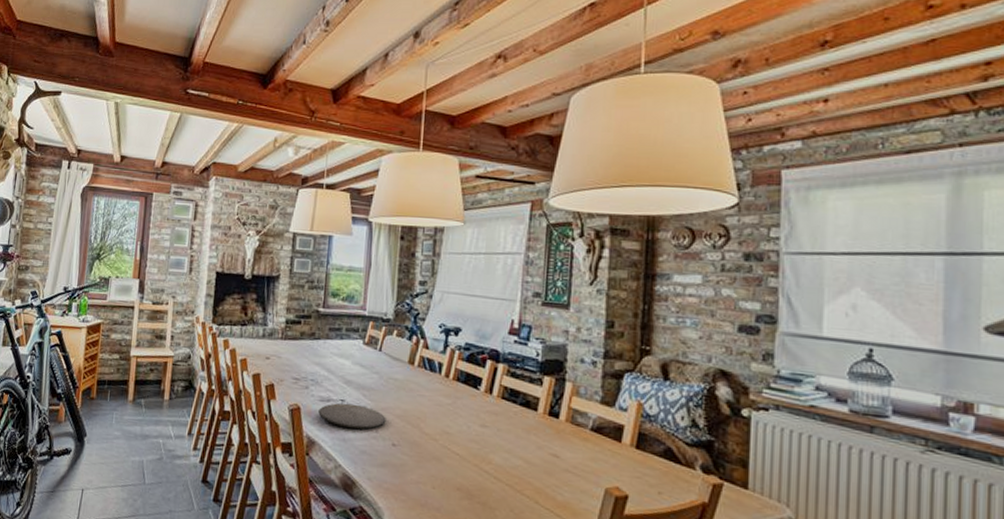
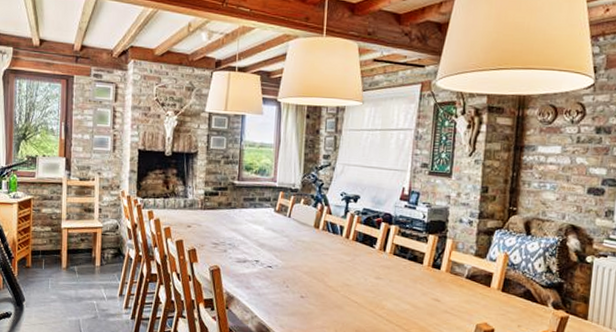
plate: present [318,403,386,430] -> none [236,263,295,285]

